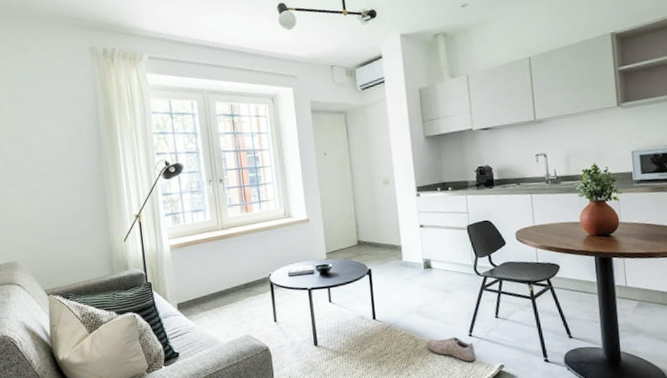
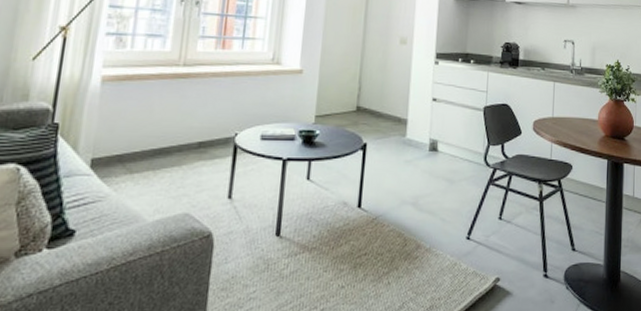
shoe: present [426,337,476,362] -> none [416,238,471,271]

